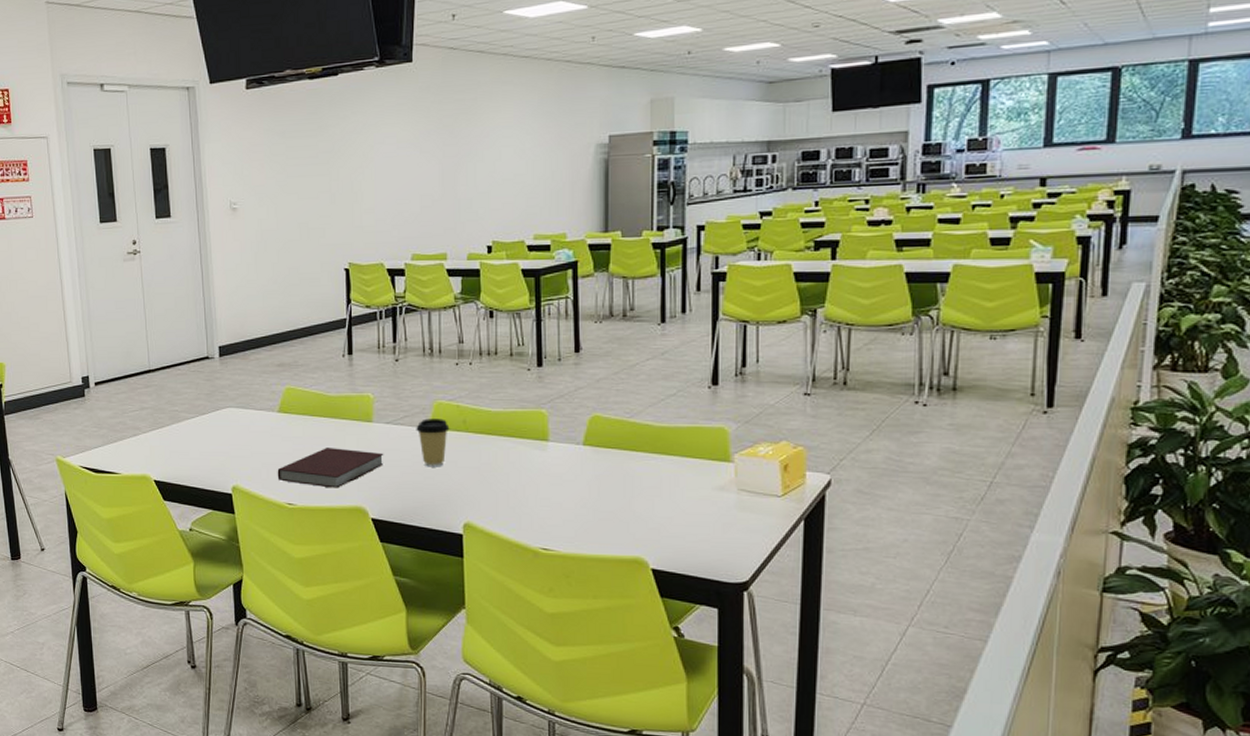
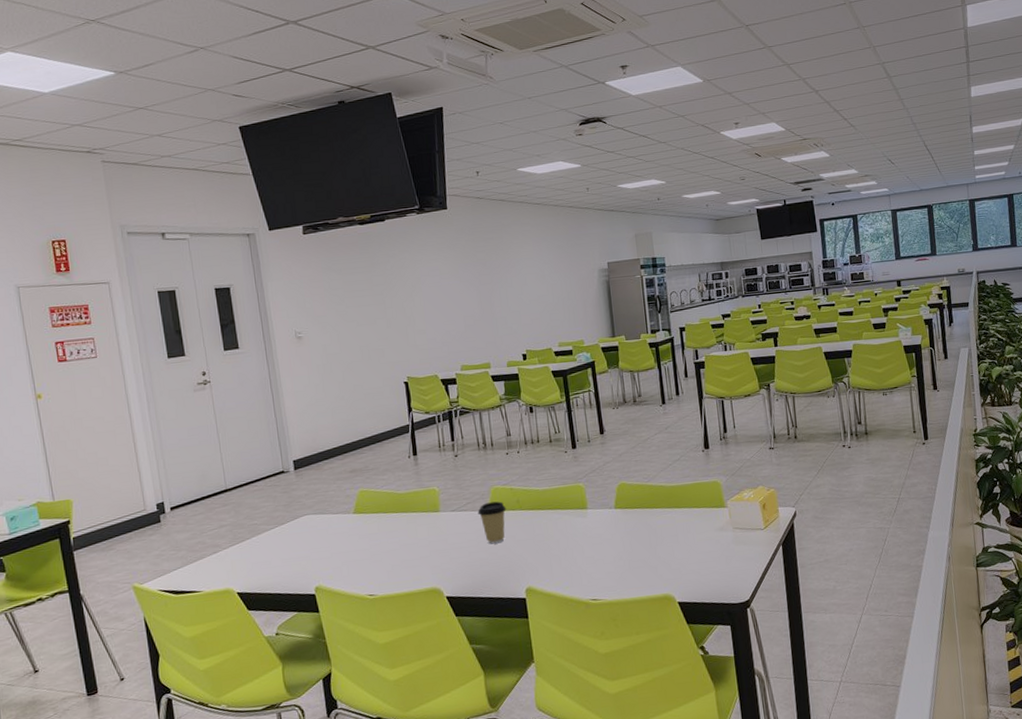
notebook: present [277,448,384,488] -> none [357,537,453,576]

